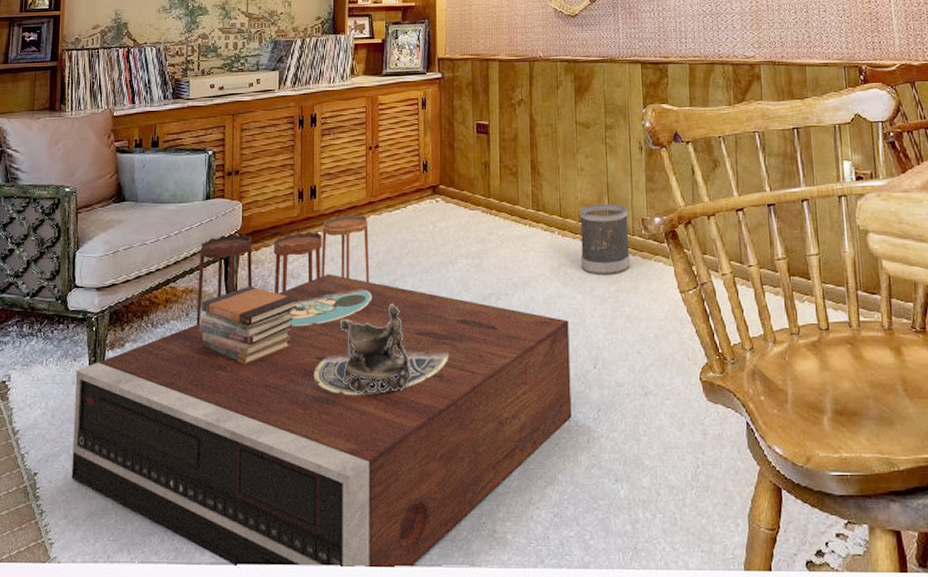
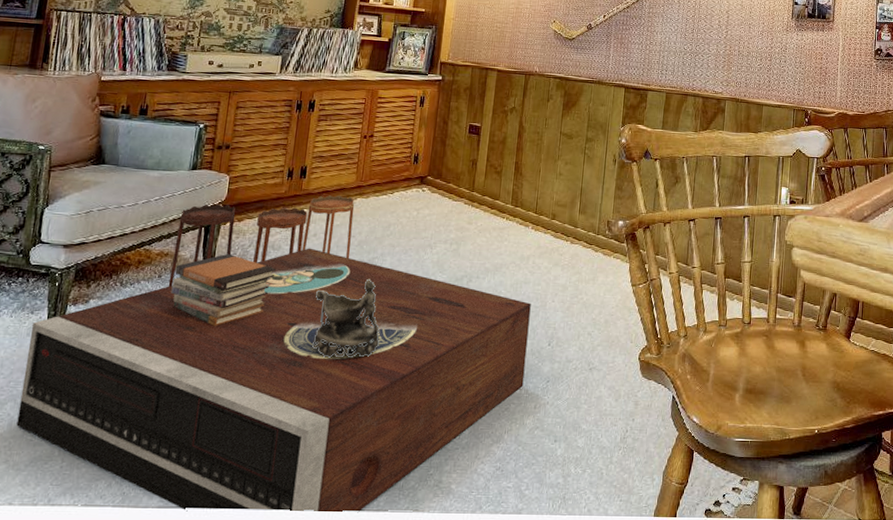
wastebasket: present [579,203,631,276] -> none [548,205,597,267]

